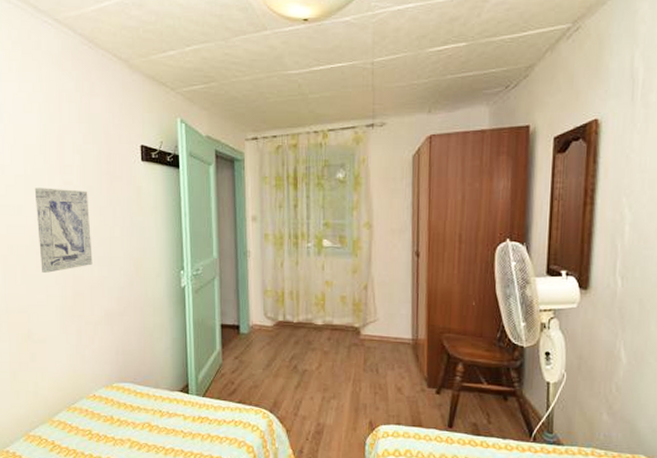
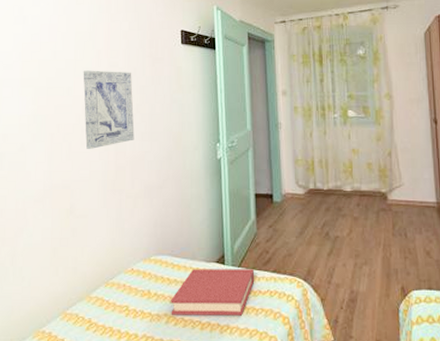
hardback book: none [134,397,220,443] -> present [171,269,255,316]

